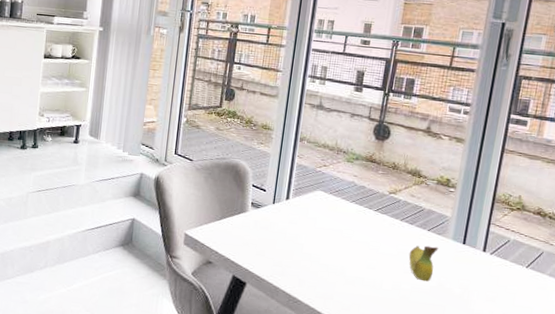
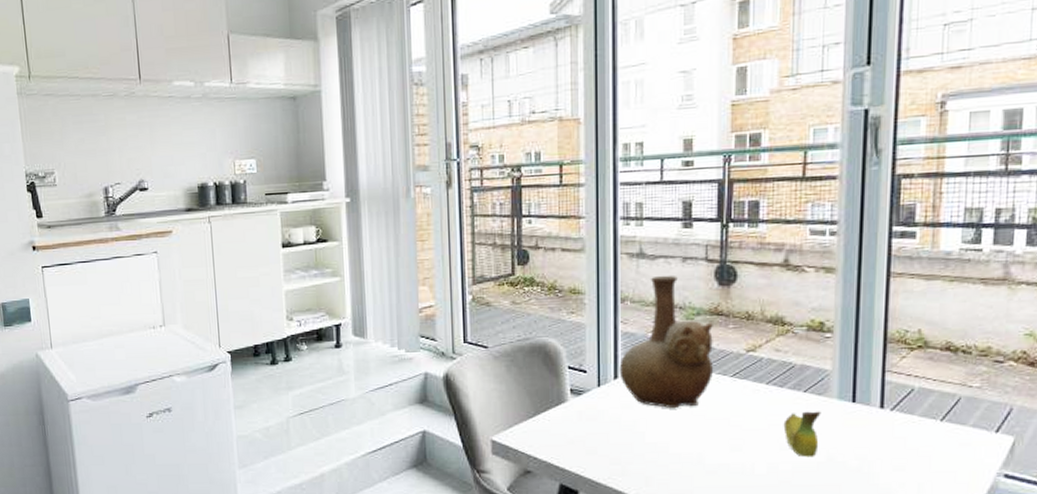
vase: none [290,125,367,229] -> present [619,275,713,408]

